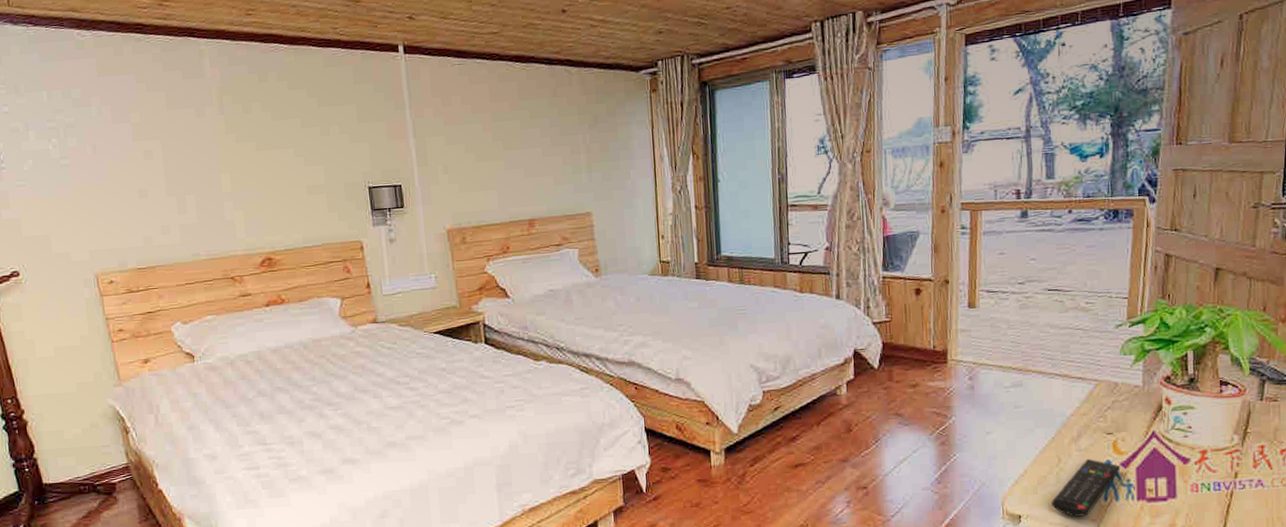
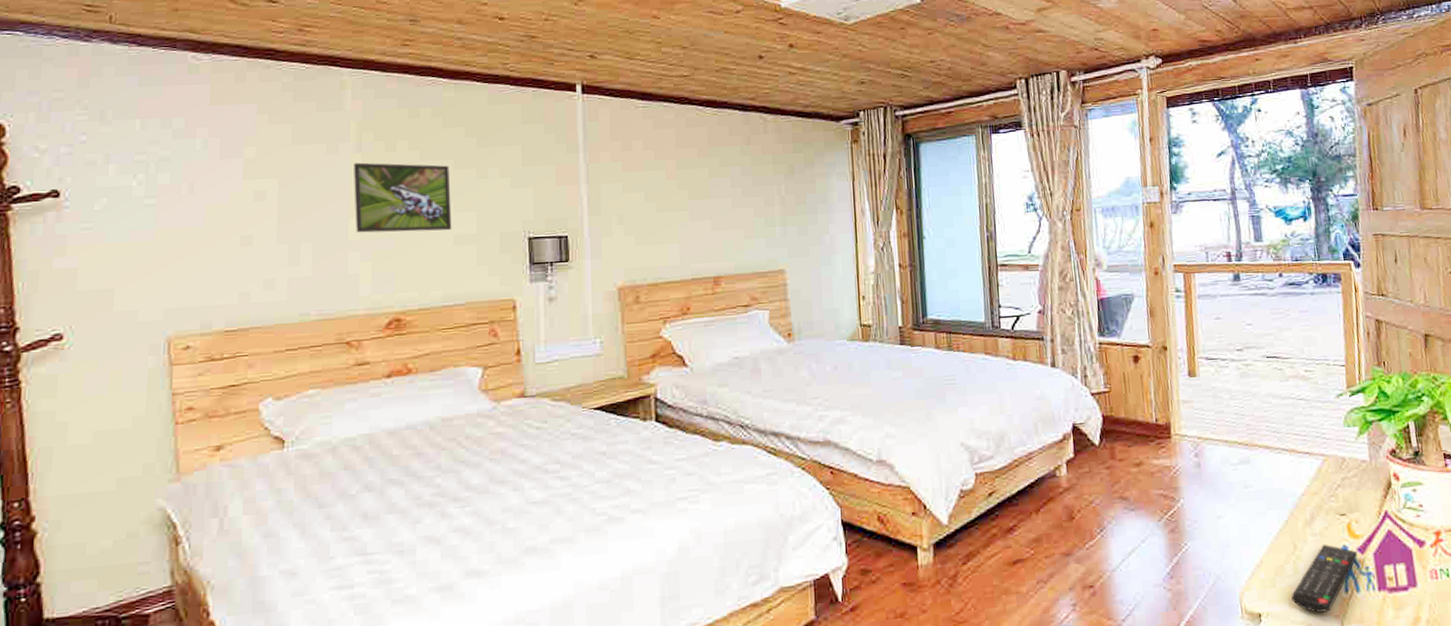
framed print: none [219,123,305,186] -> present [354,162,452,233]

